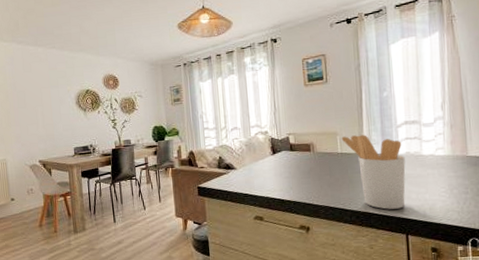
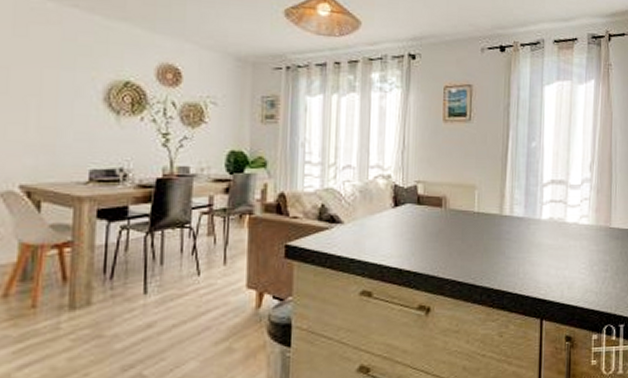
utensil holder: present [341,135,406,210] -> none [480,191,548,287]

